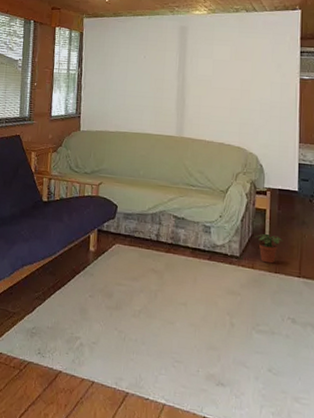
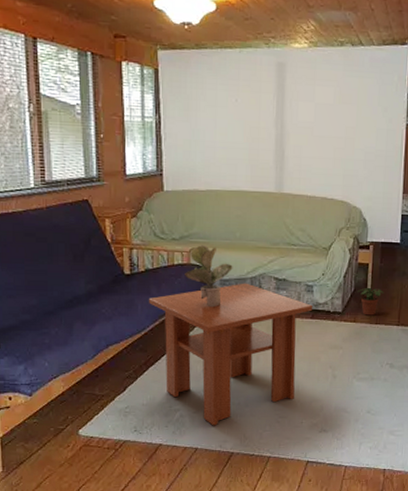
coffee table: none [61,218,211,361] -> present [149,283,313,426]
potted plant: none [93,180,136,239] -> present [185,245,233,308]

